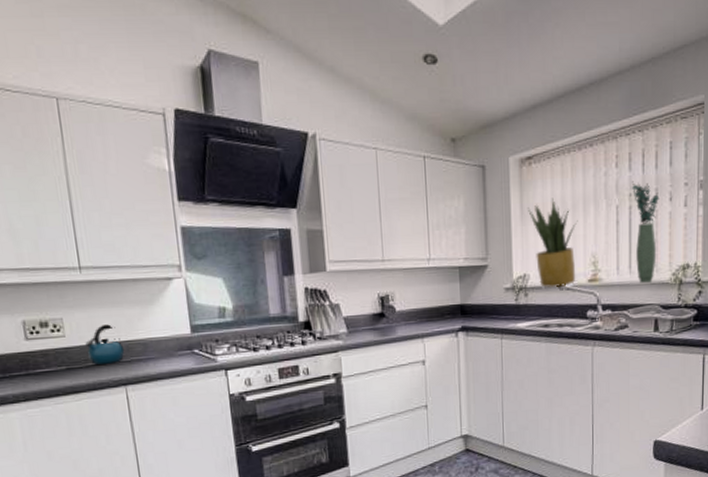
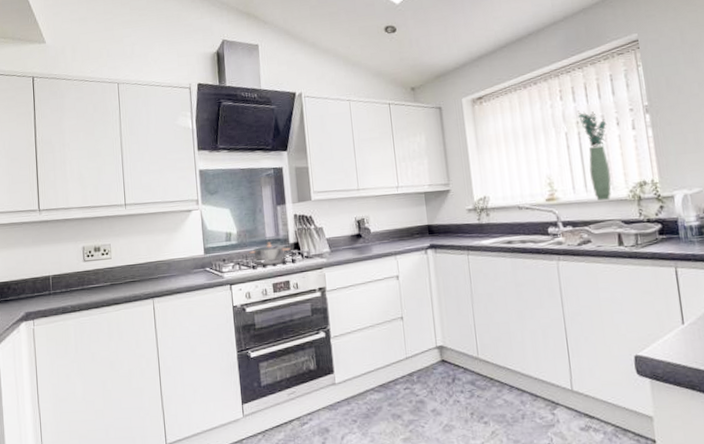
kettle: present [85,324,124,365] -> none [125,248,153,281]
cooking pot: none [247,319,301,349] -> present [248,241,291,266]
planter: present [528,198,578,288] -> none [482,129,533,208]

